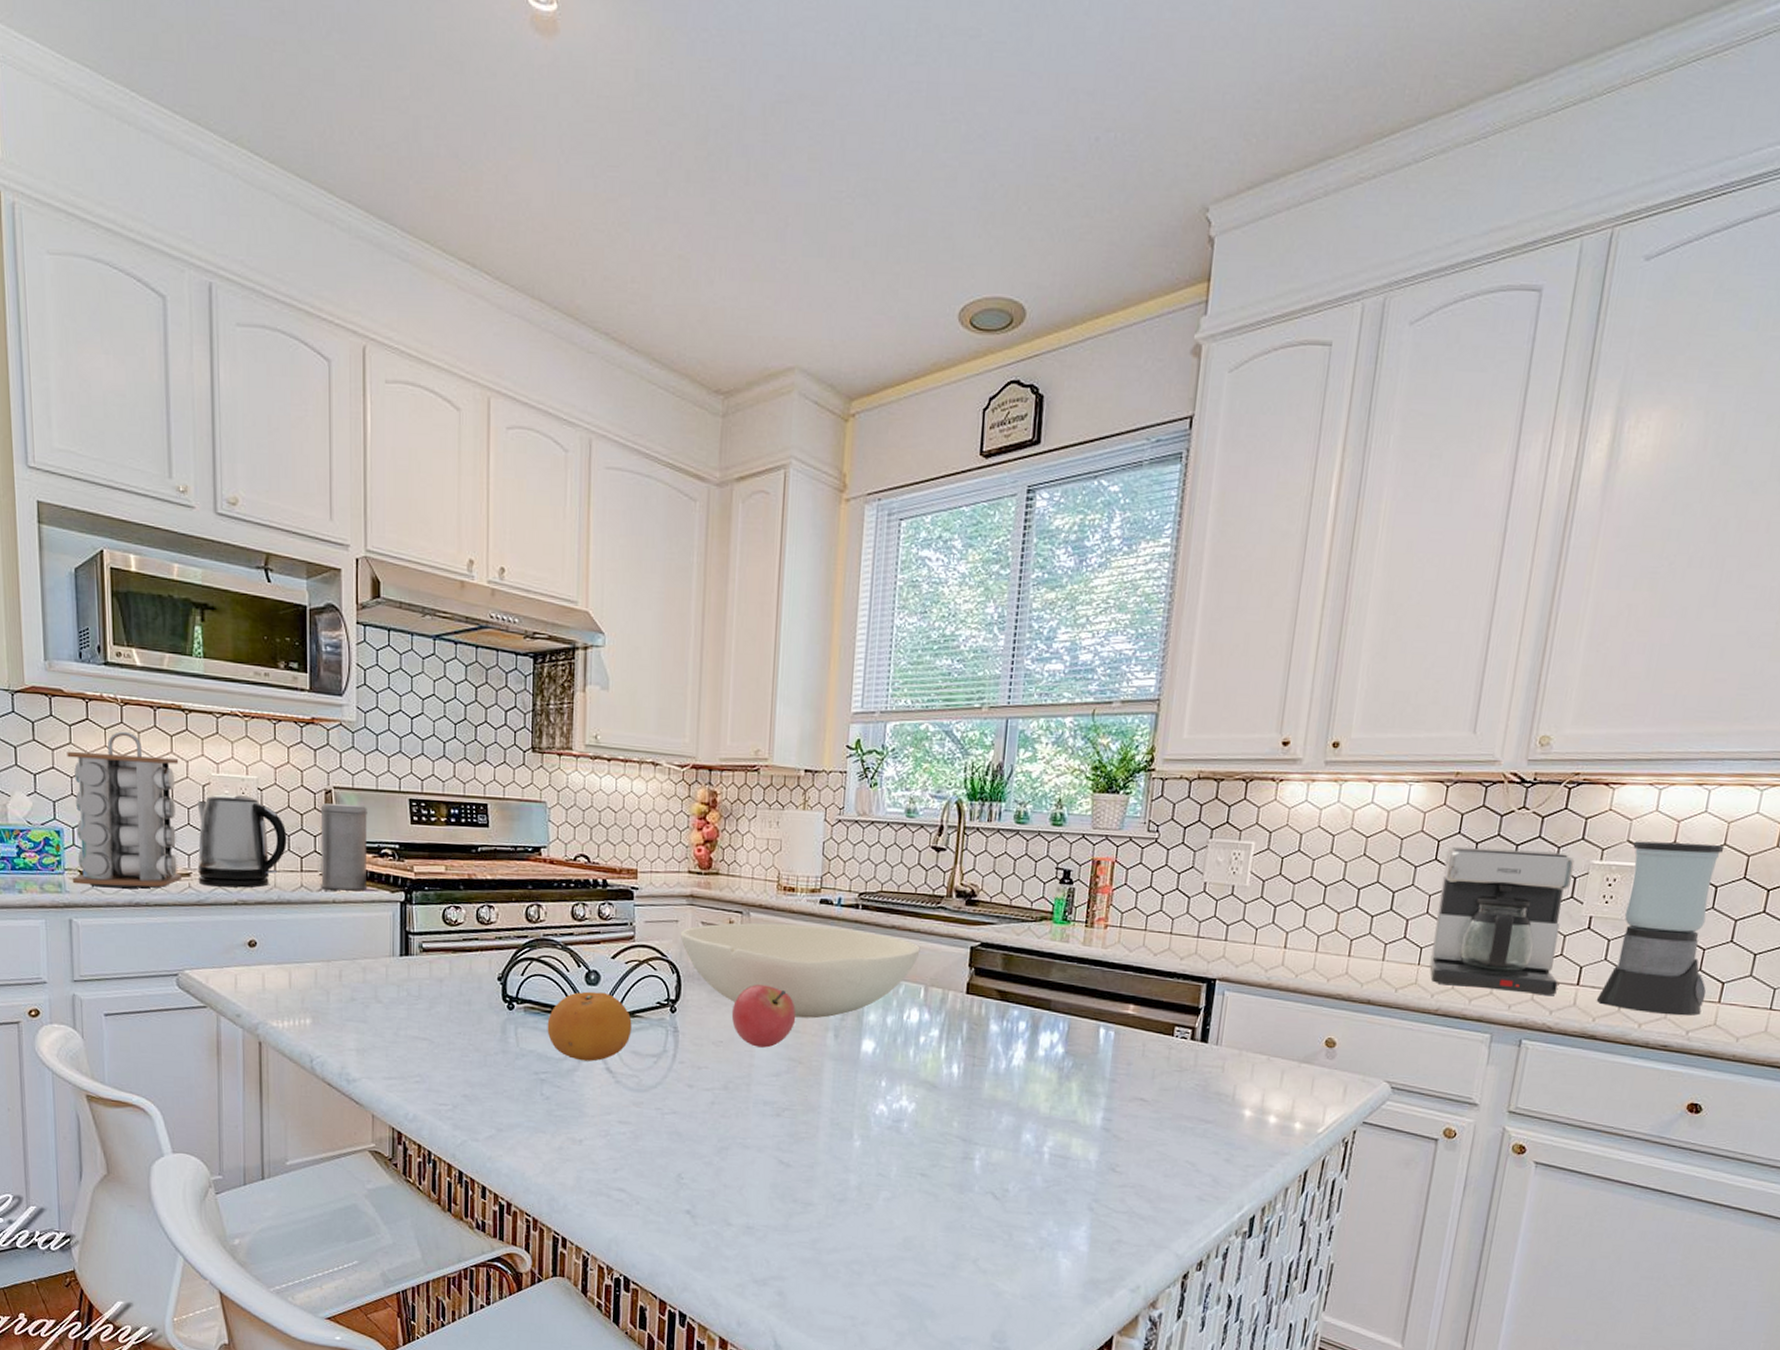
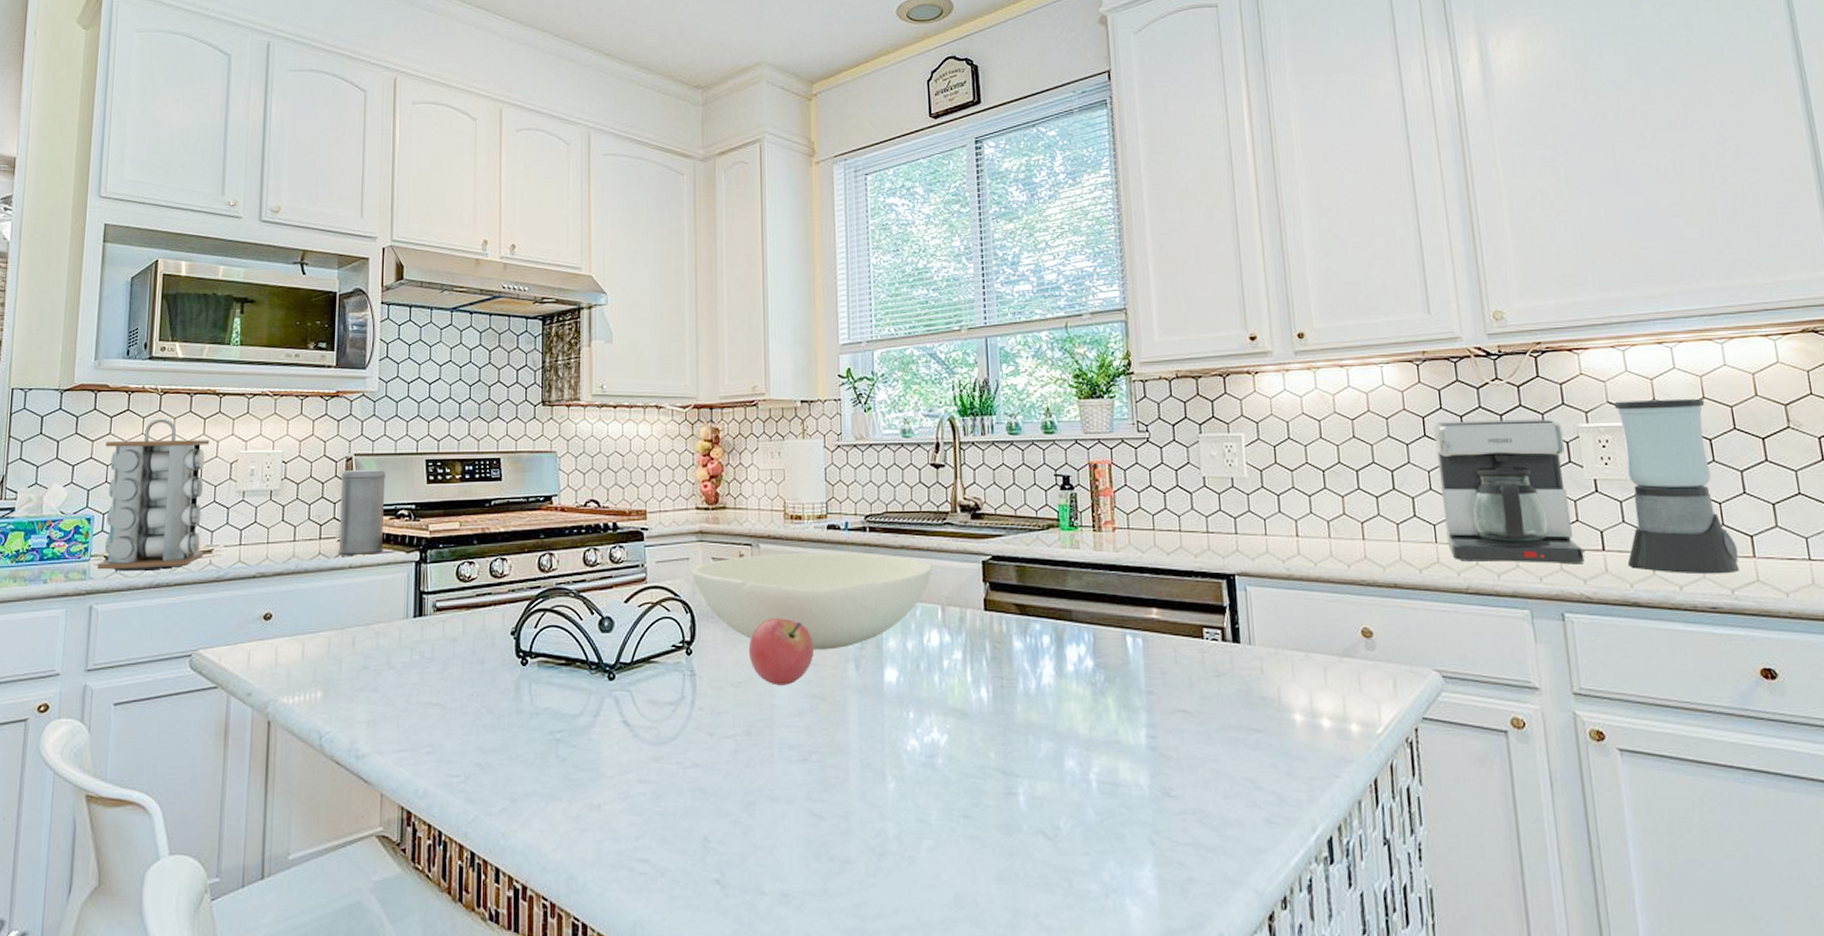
kettle: present [197,793,287,889] -> none [219,468,308,562]
fruit: present [547,991,632,1062] -> none [561,639,648,715]

